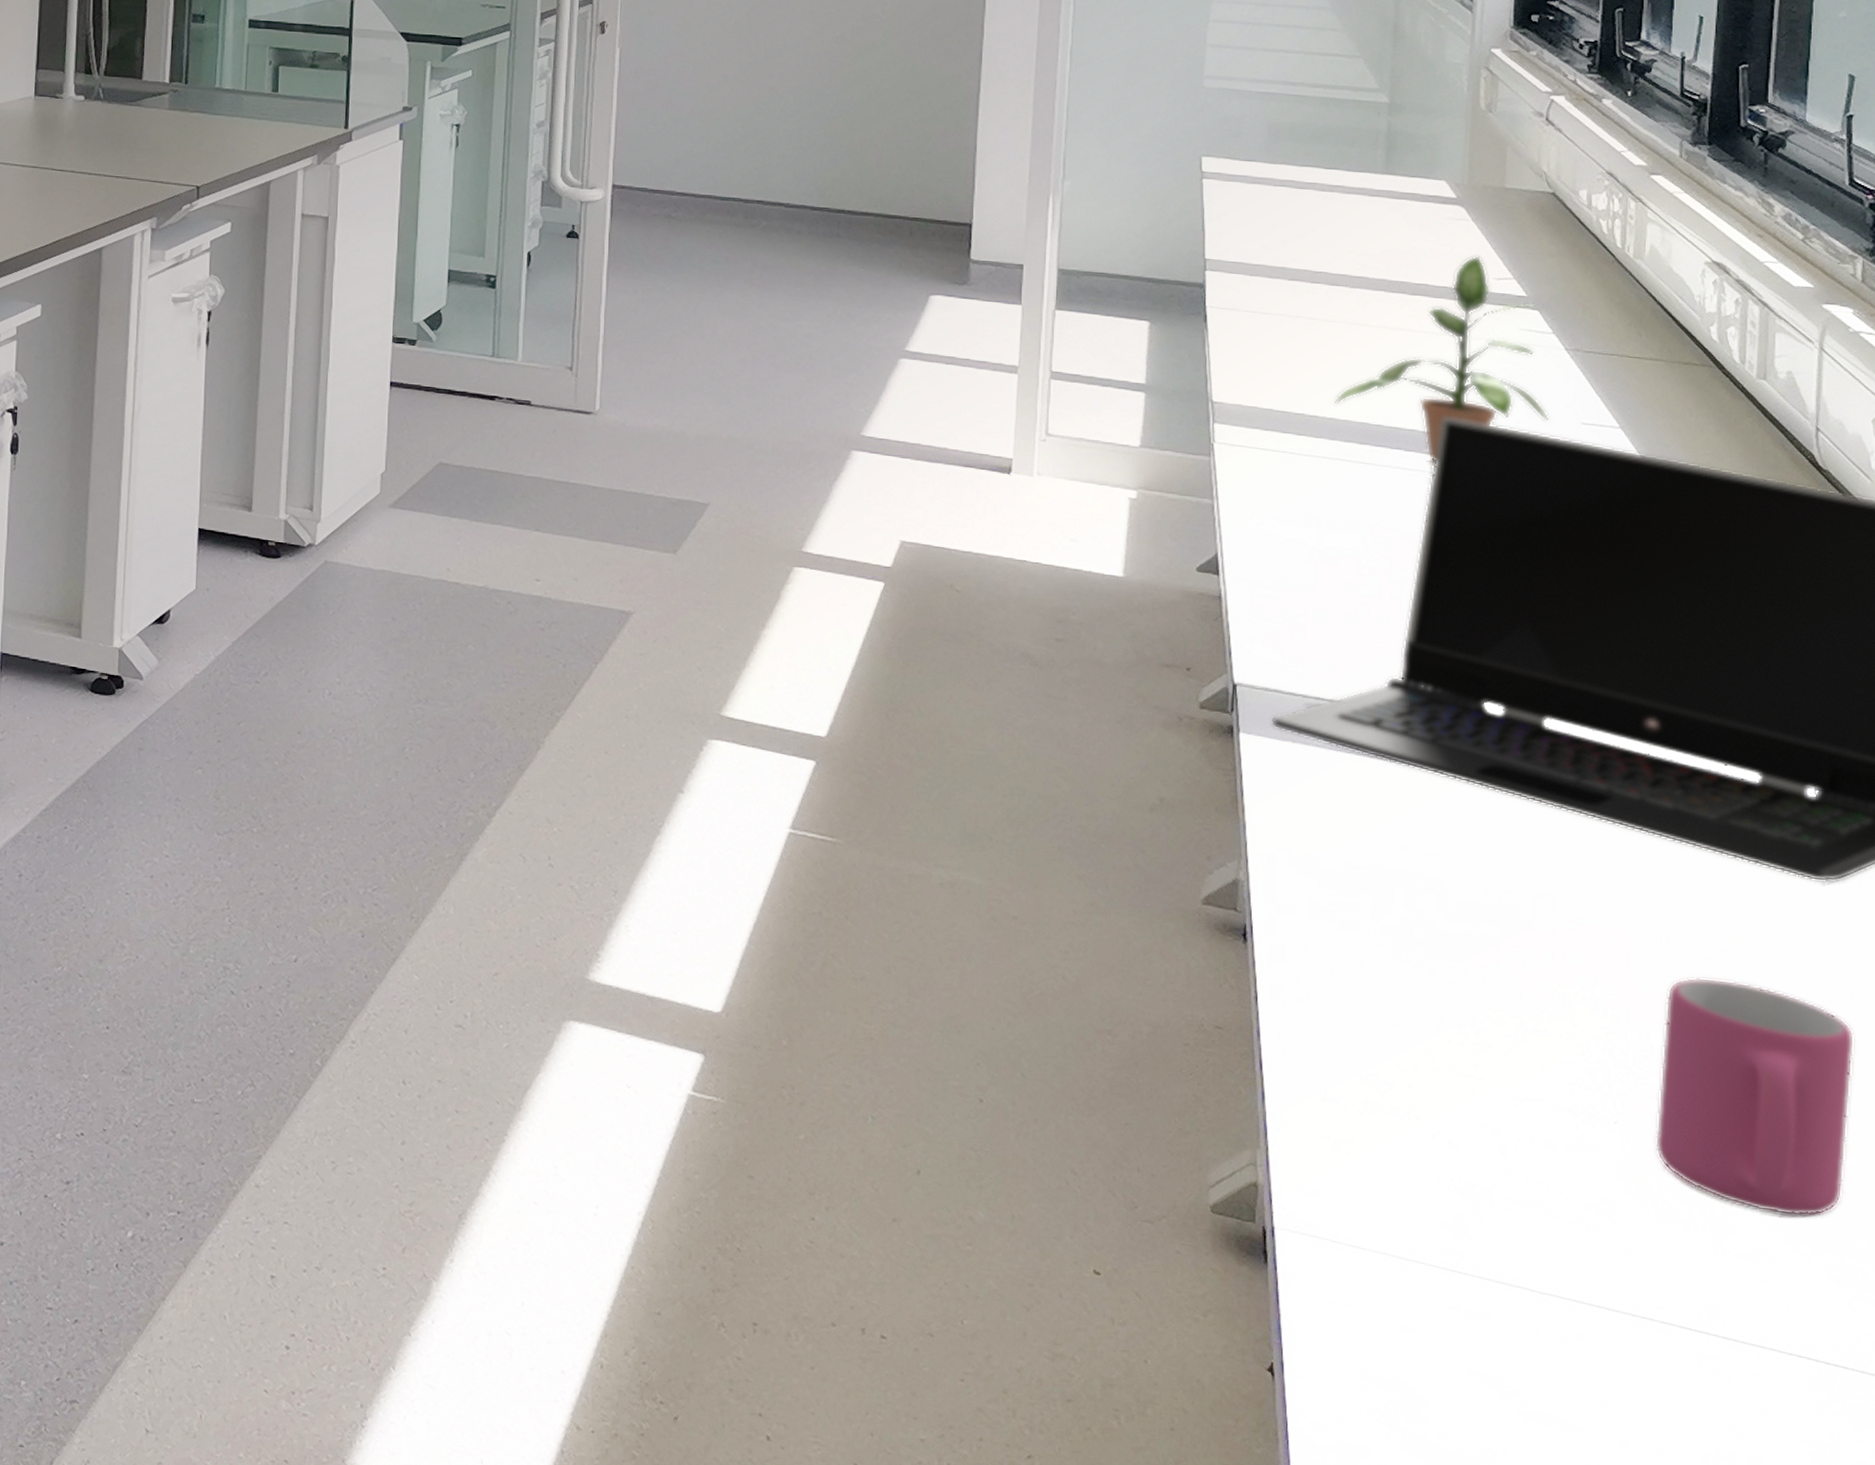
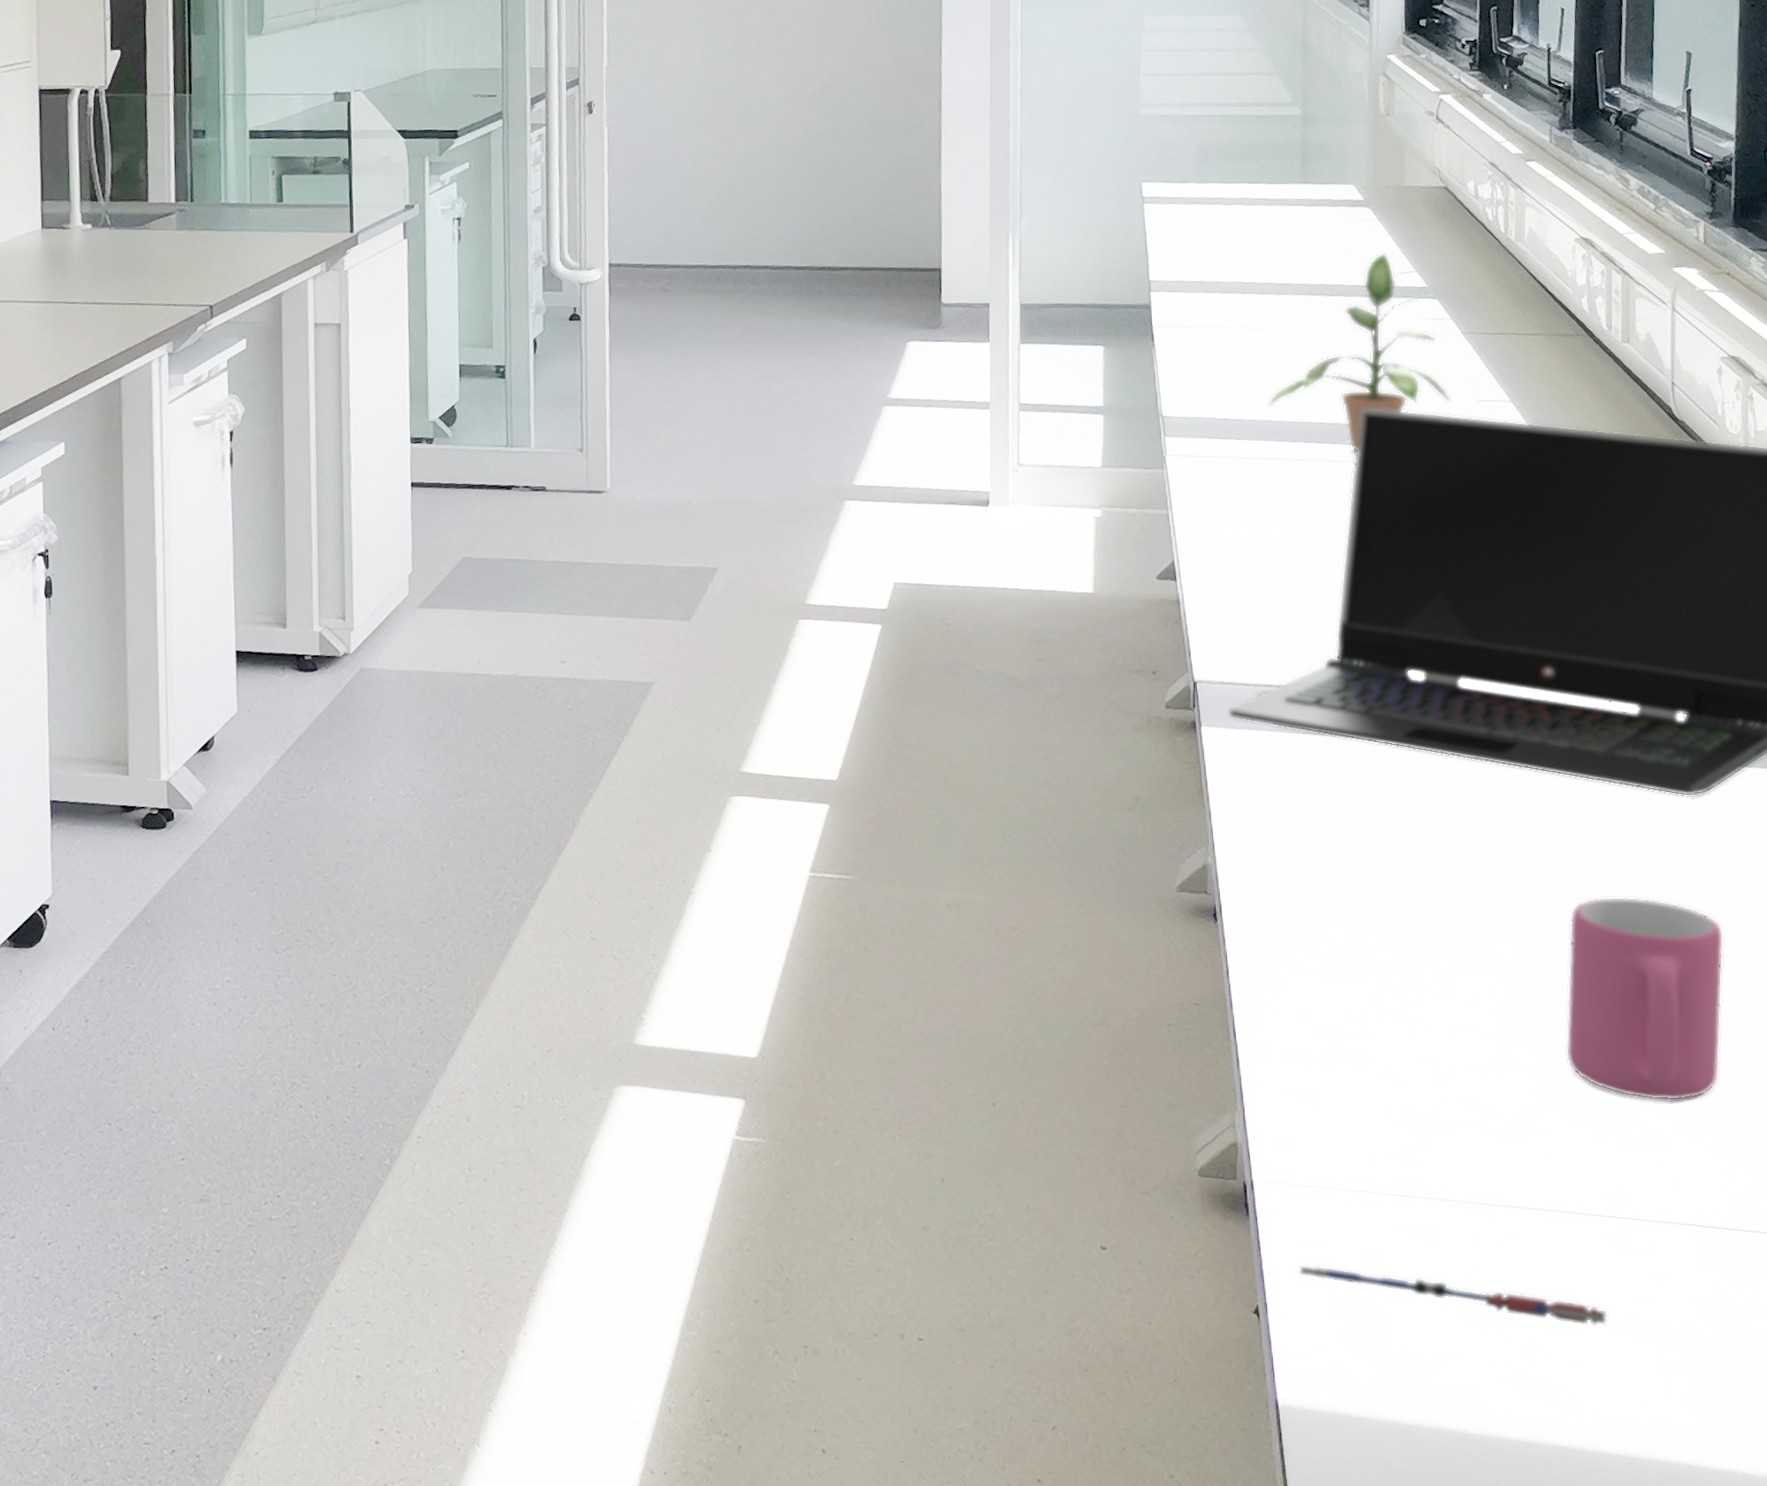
pen: none [1322,1326,1693,1453] -> present [1298,1264,1608,1327]

